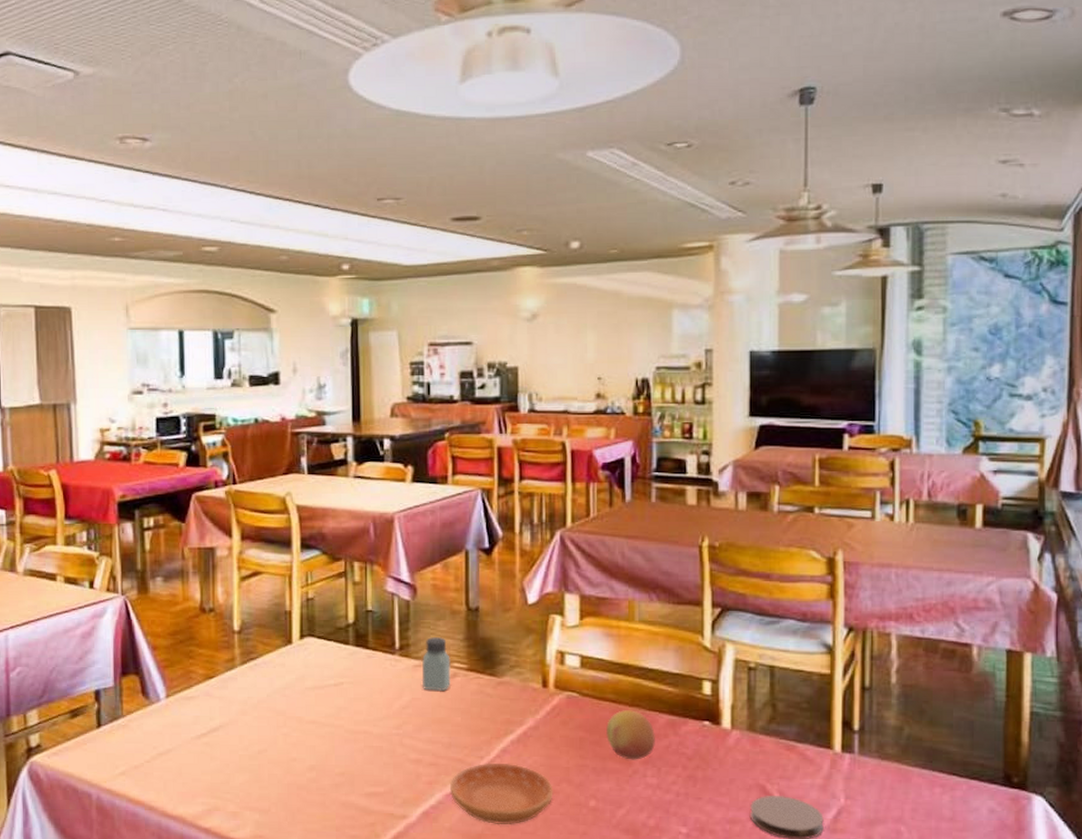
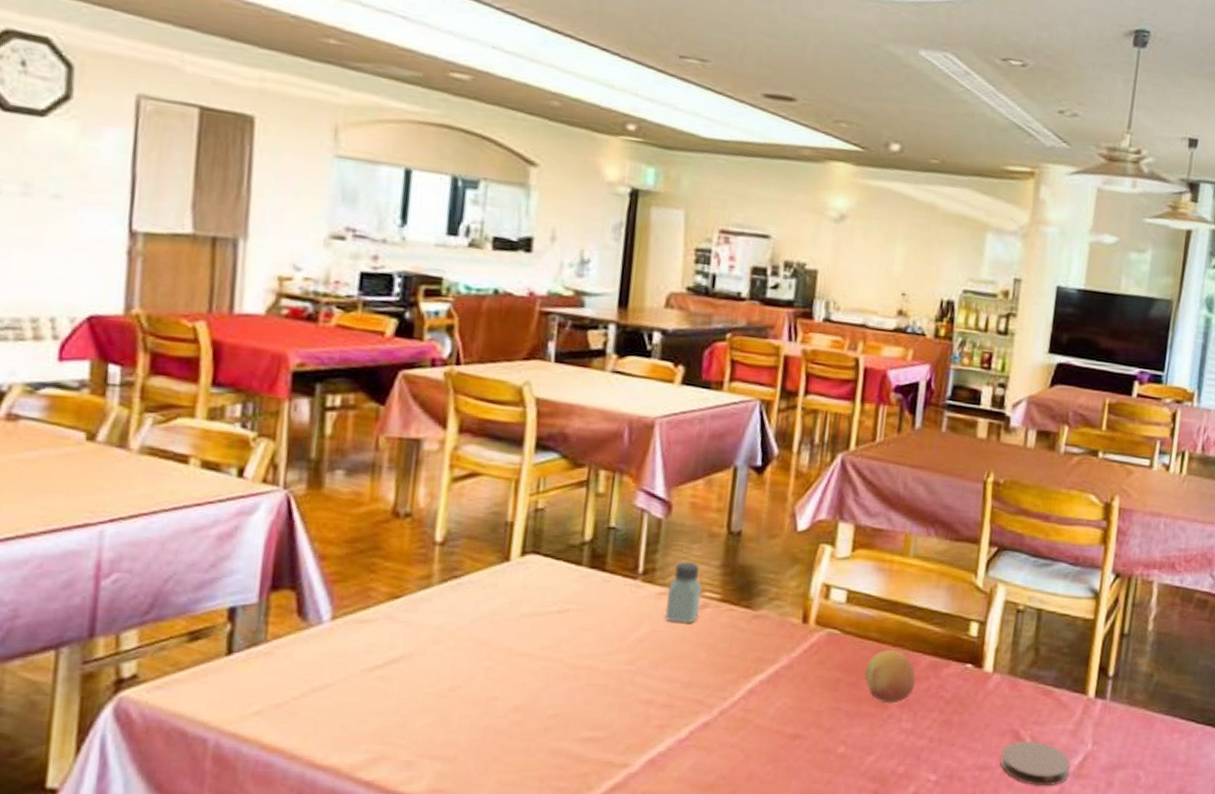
saucer: present [449,762,554,825] -> none [682,704,801,774]

